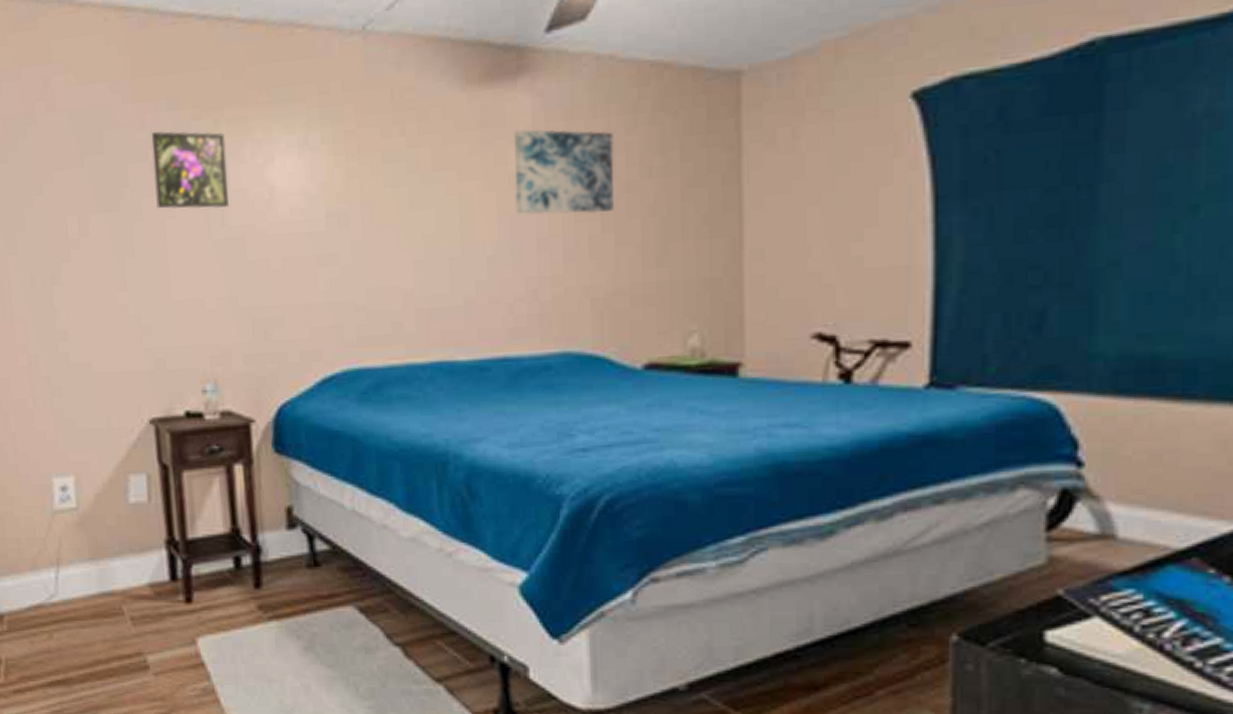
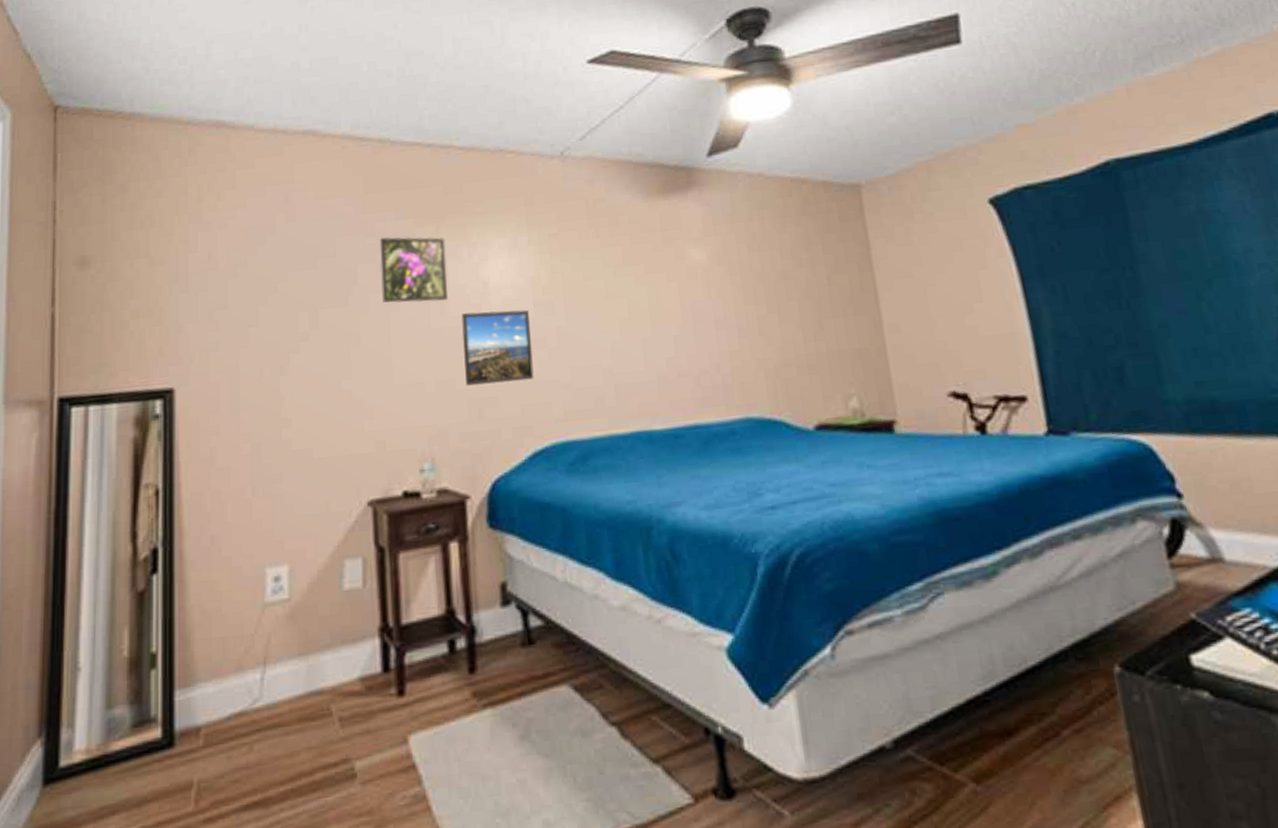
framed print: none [244,220,325,304] -> present [461,309,534,386]
wall art: present [514,128,614,215] -> none [689,230,775,301]

